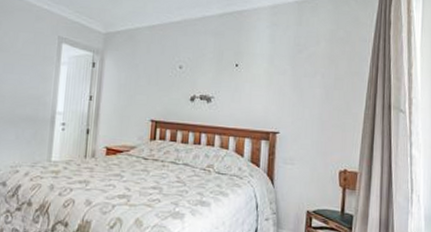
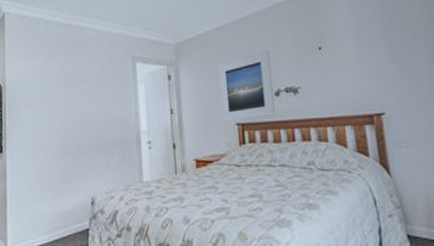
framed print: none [139,57,192,119] -> present [218,50,276,122]

